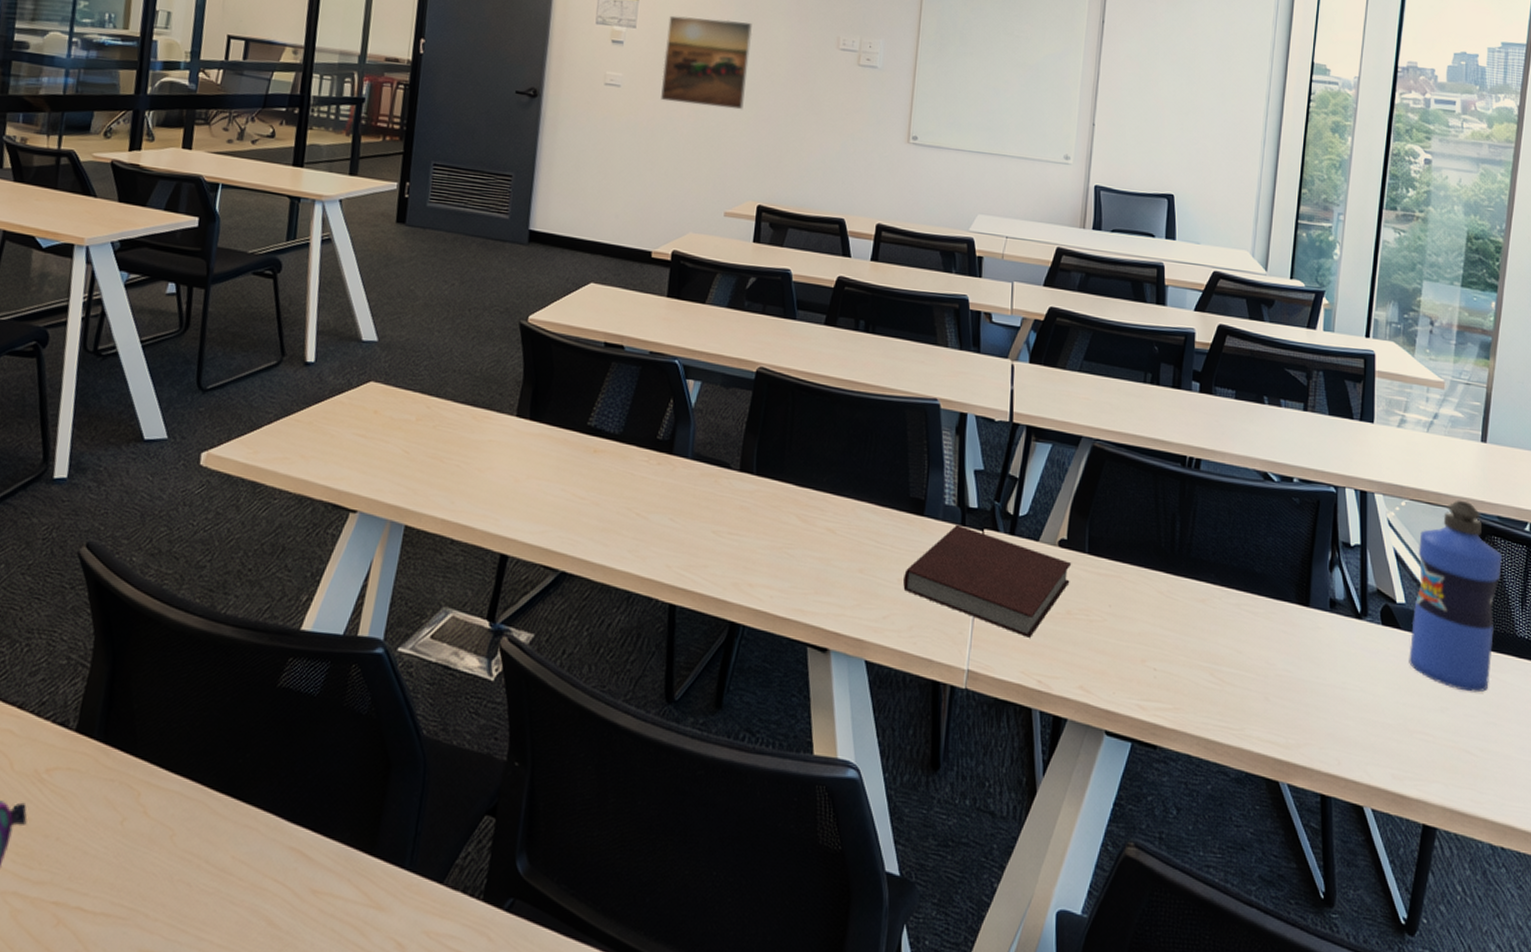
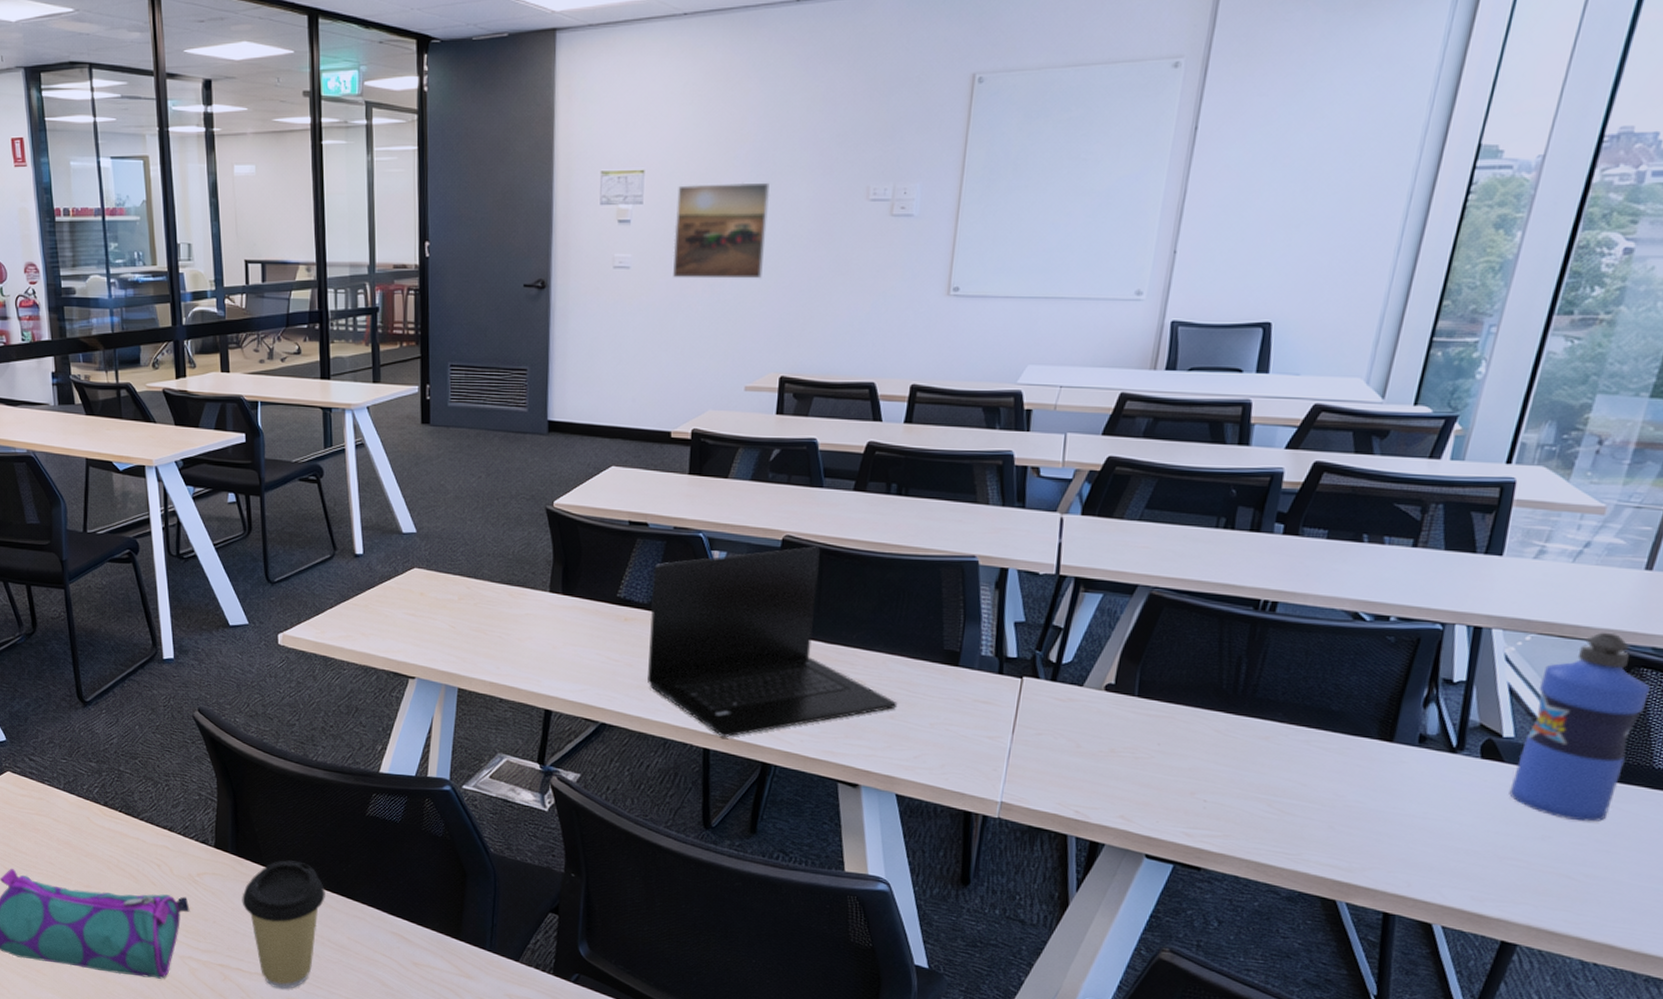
coffee cup: none [99,748,212,937] -> present [242,860,325,990]
laptop: none [614,380,867,591] -> present [648,546,898,737]
notebook: present [903,524,1072,638] -> none [935,673,1119,773]

